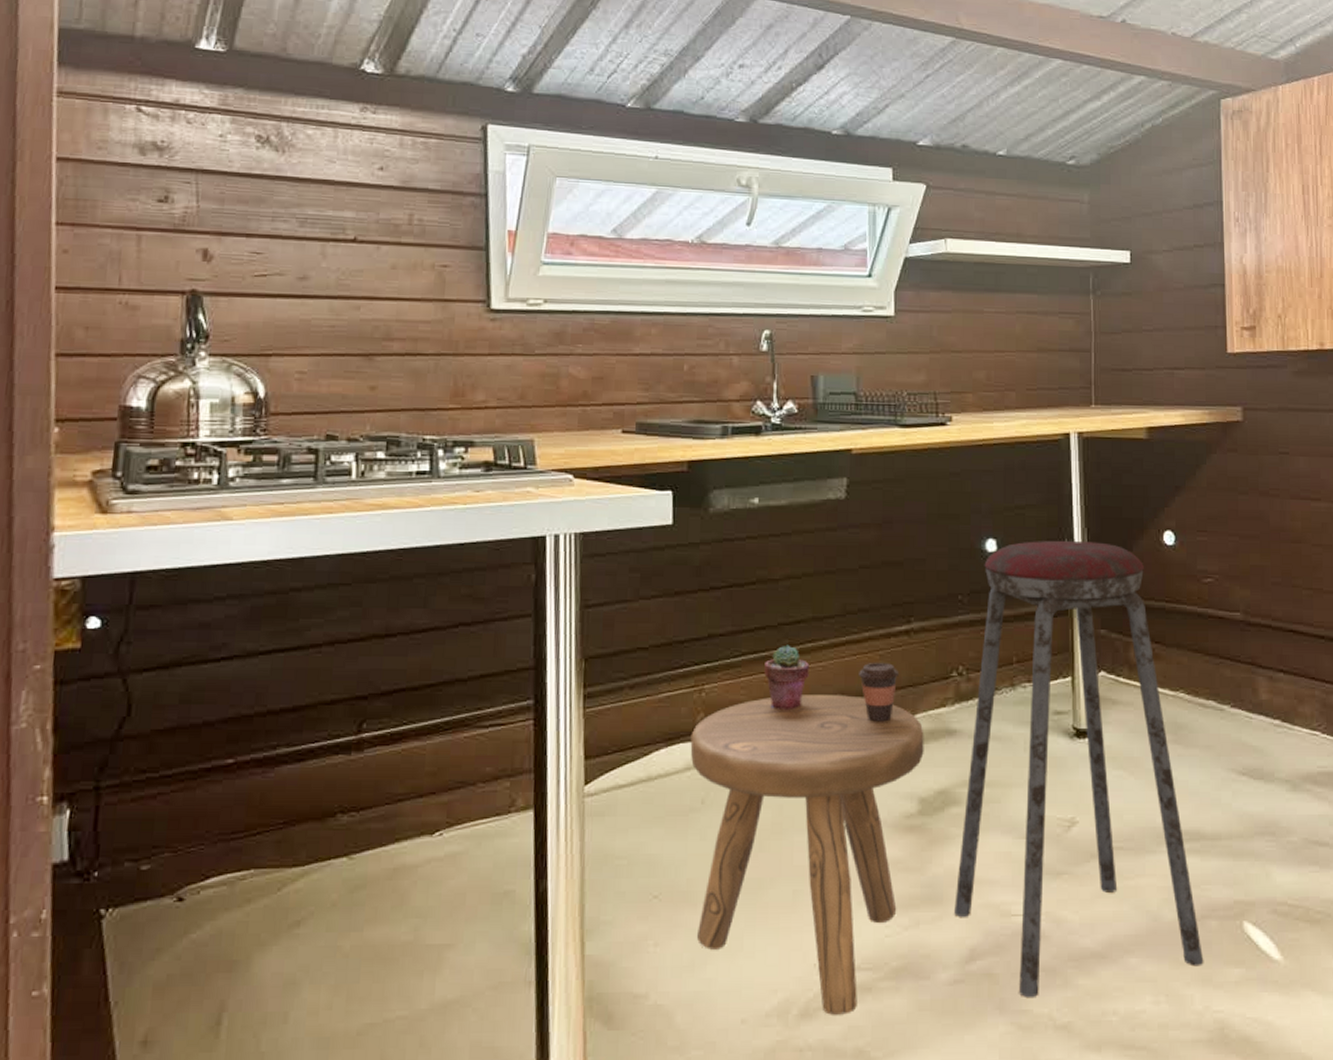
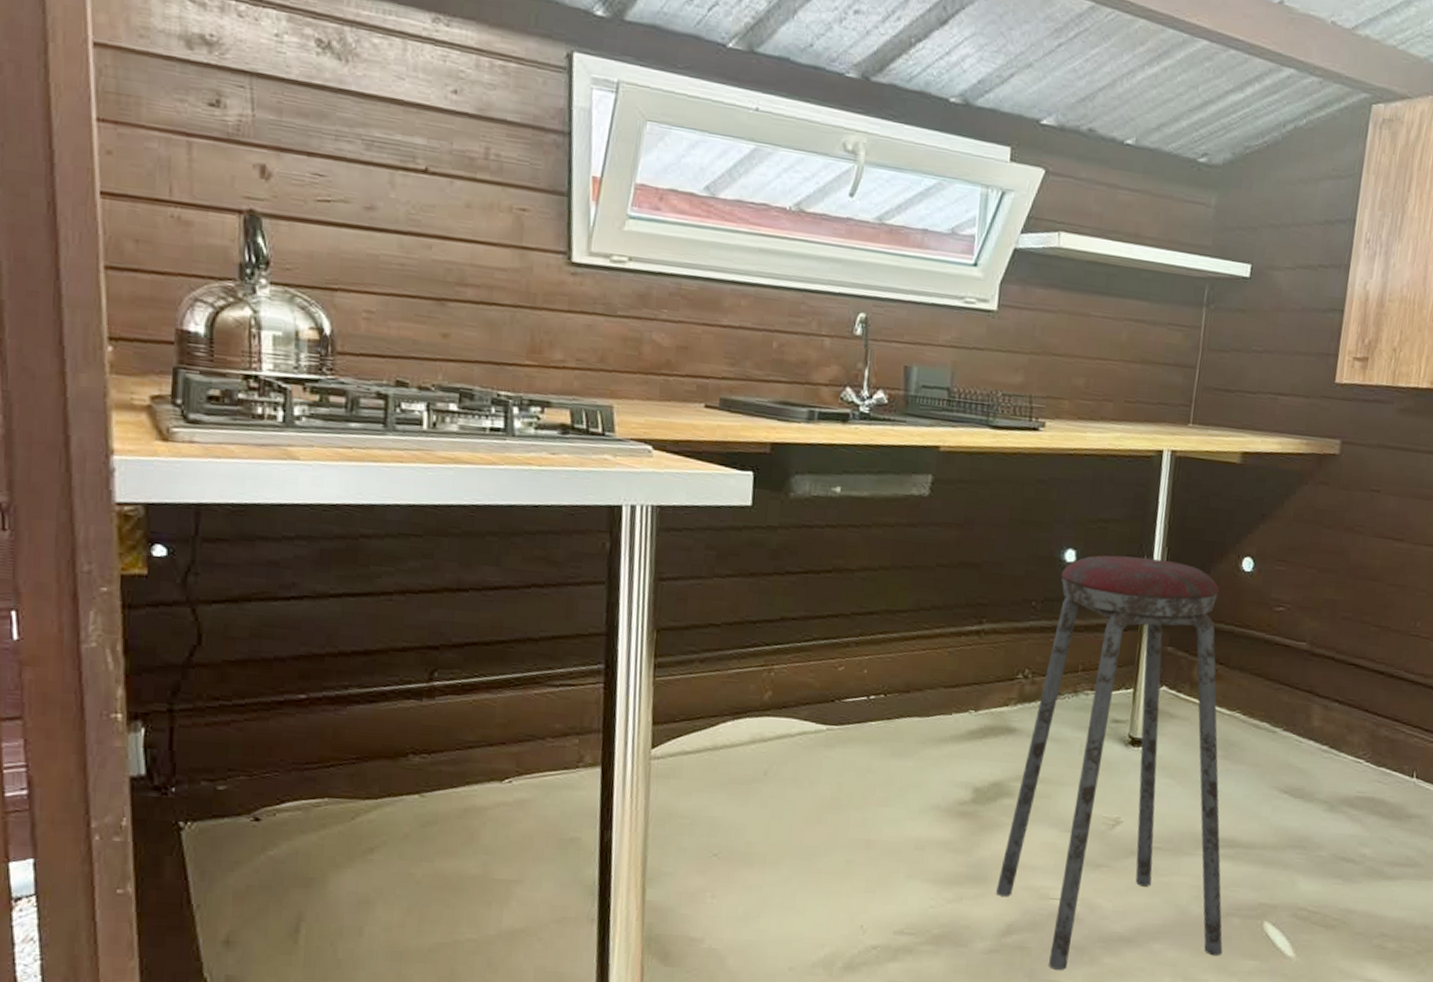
stool: present [690,695,924,1015] -> none [751,682,985,971]
potted succulent: present [764,644,809,710] -> none [834,634,879,696]
coffee cup: present [859,662,900,722] -> none [926,658,967,715]

